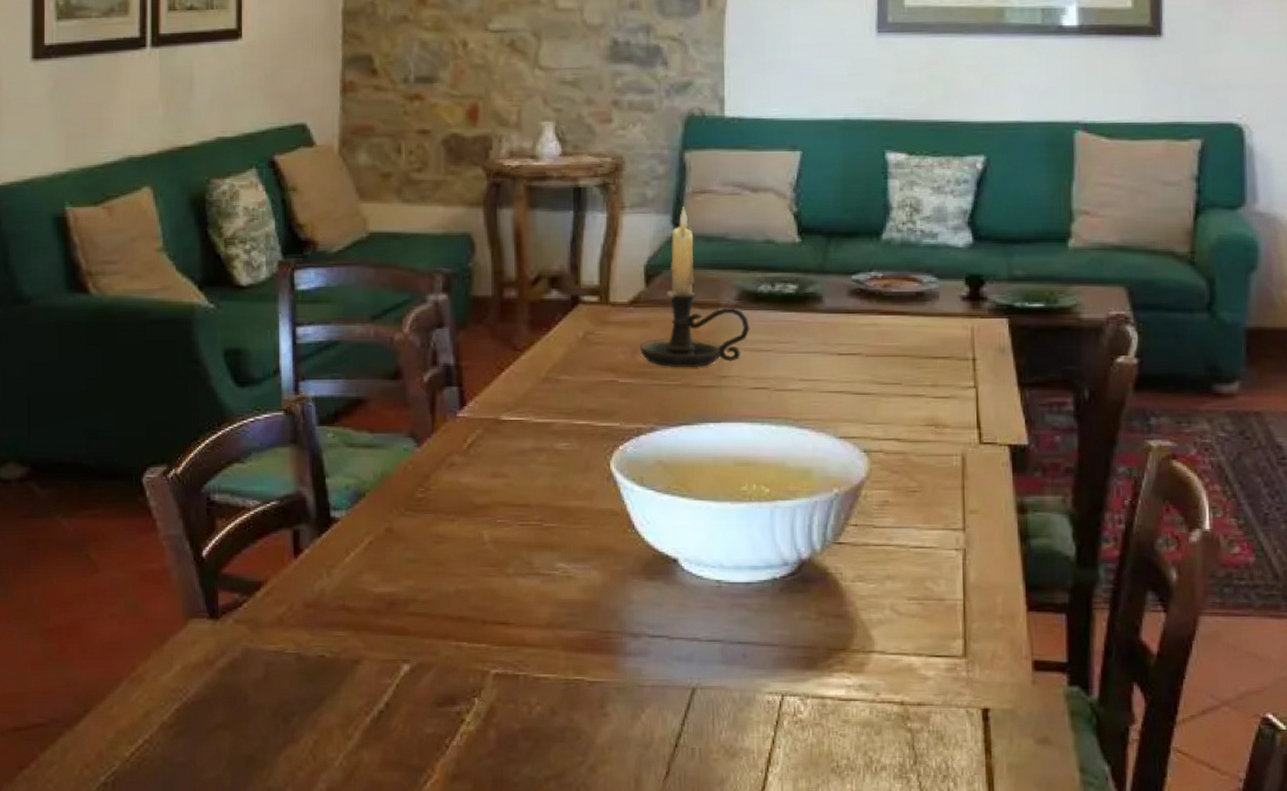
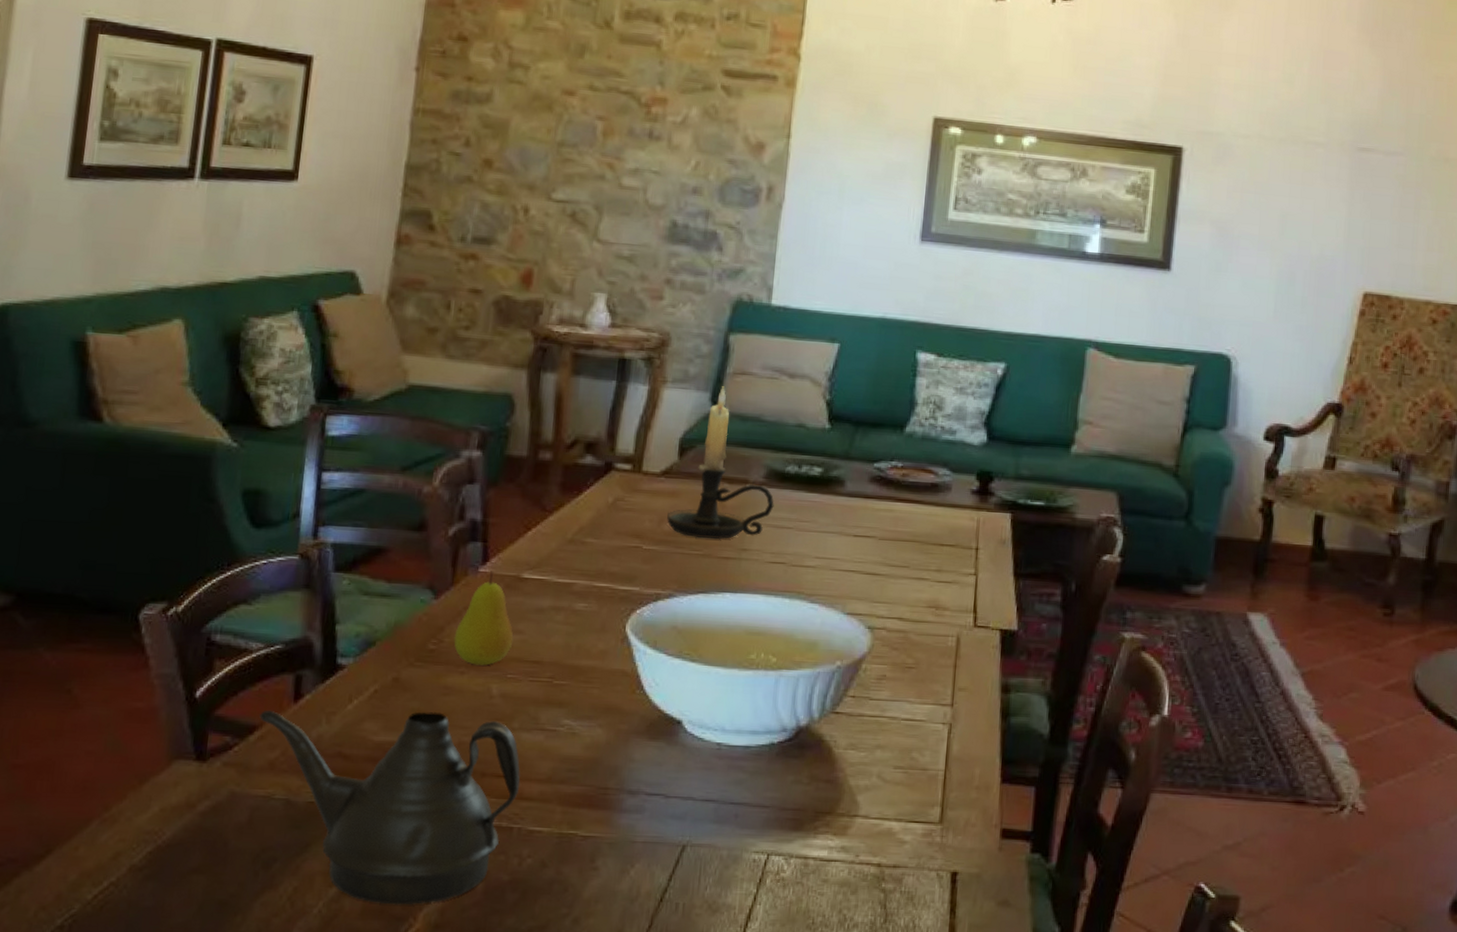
teapot: none [264,561,521,756] -> present [260,710,520,905]
fruit: none [440,415,499,512] -> present [454,571,514,666]

